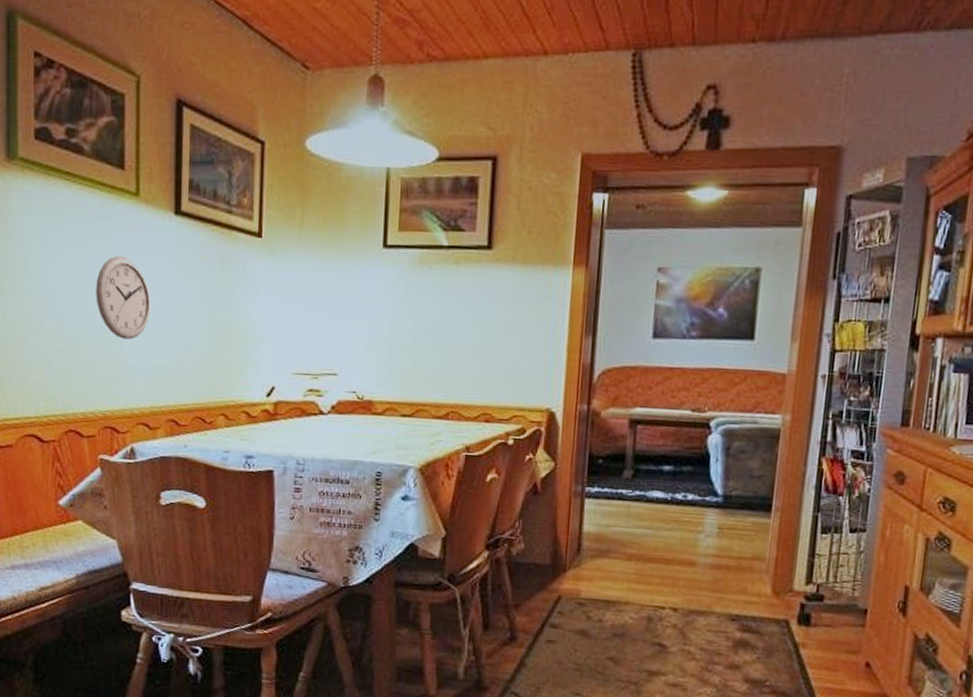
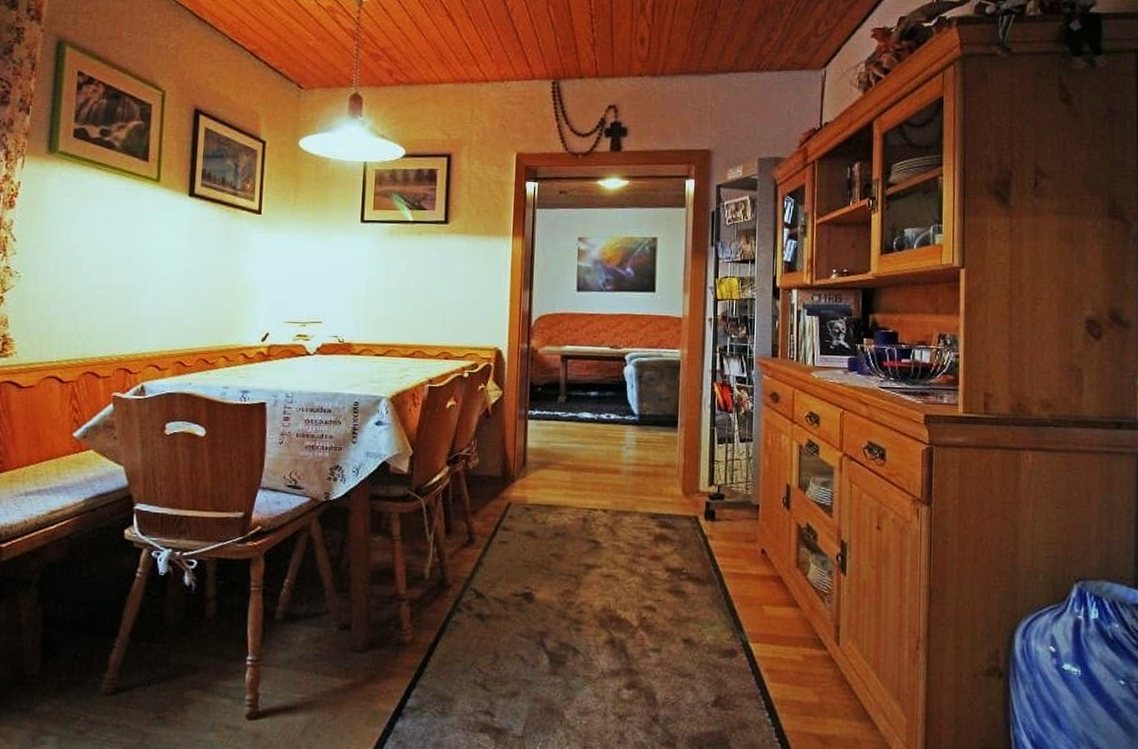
wall clock: present [96,256,151,340] -> none [117,229,166,296]

